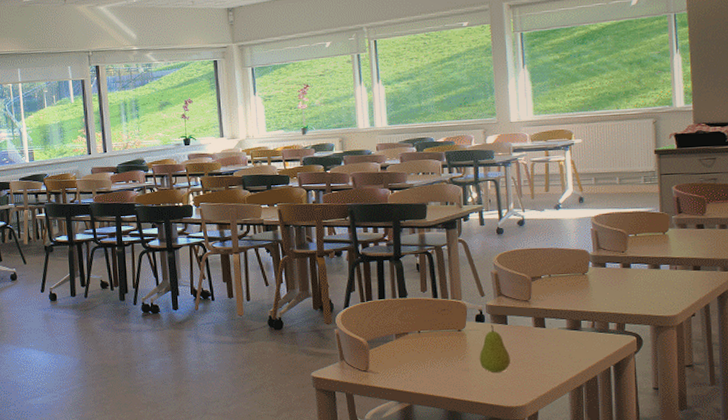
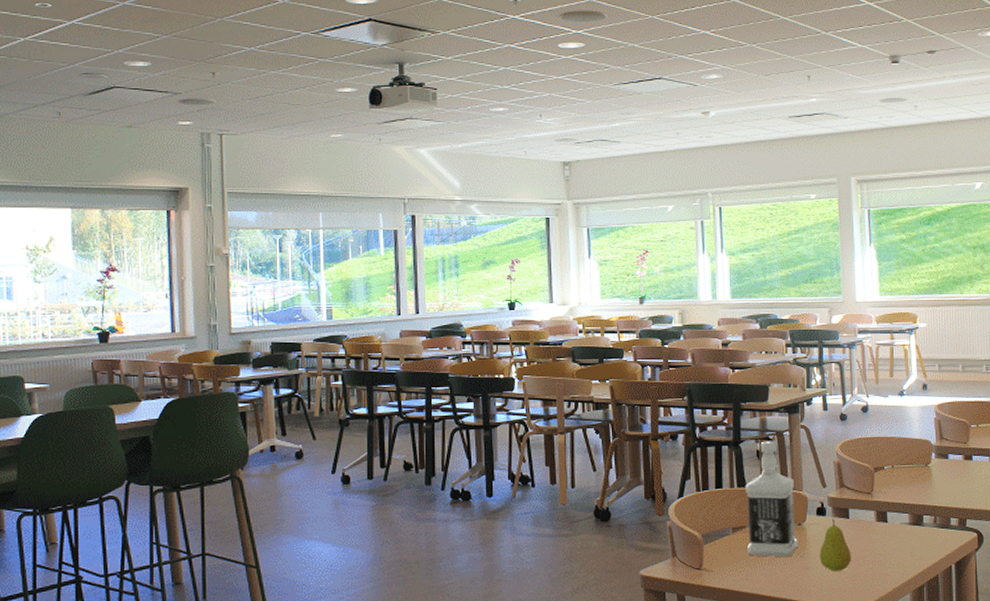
bottle: none [407,255,459,361] -> present [746,441,798,558]

